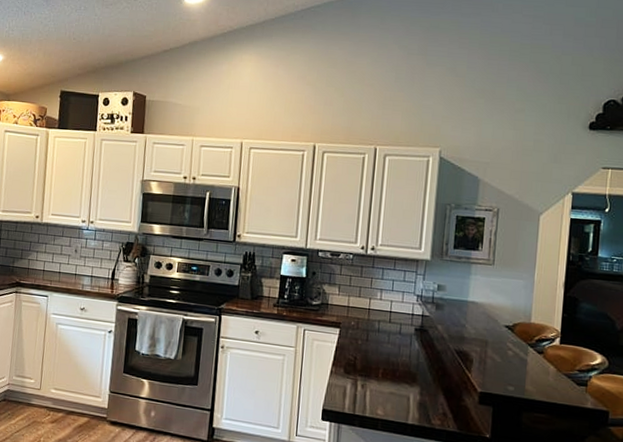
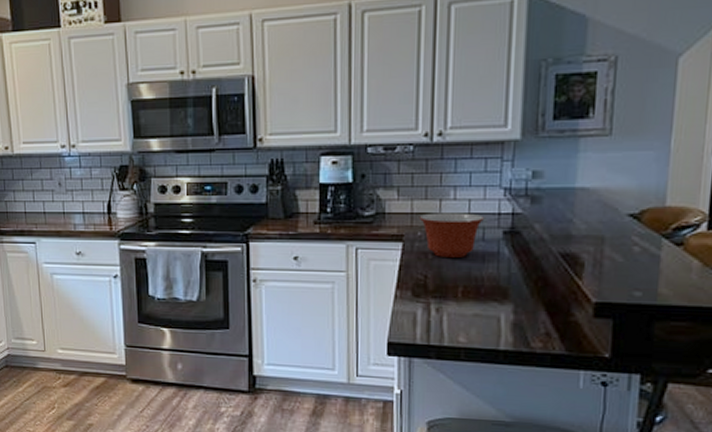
mixing bowl: none [353,308,402,346] -> present [419,213,485,257]

